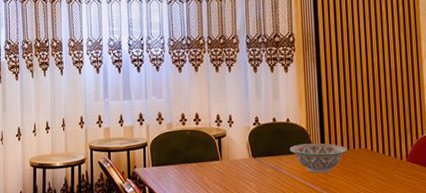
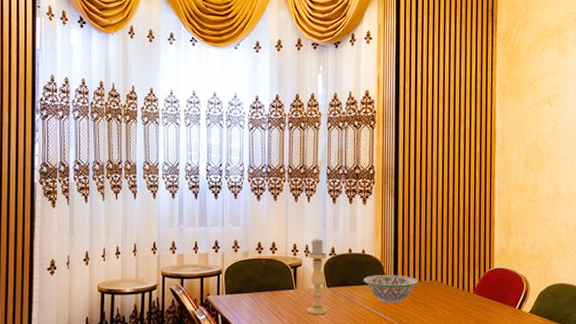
candle holder: none [232,108,255,186] -> present [306,238,328,315]

